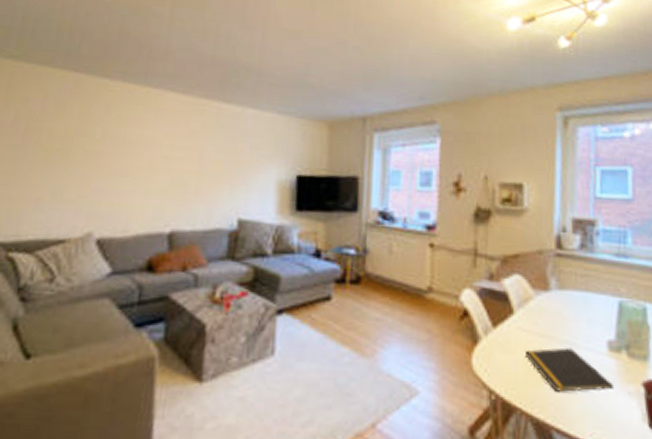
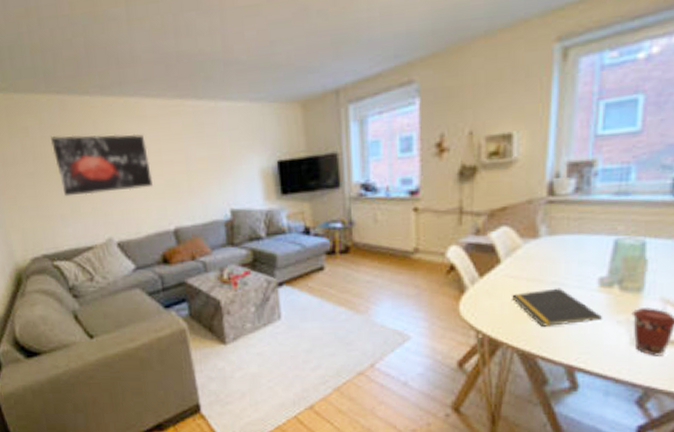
wall art: none [48,112,160,183] -> present [51,133,153,197]

